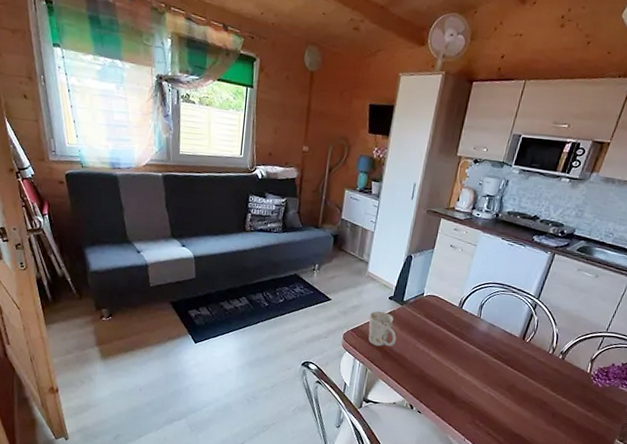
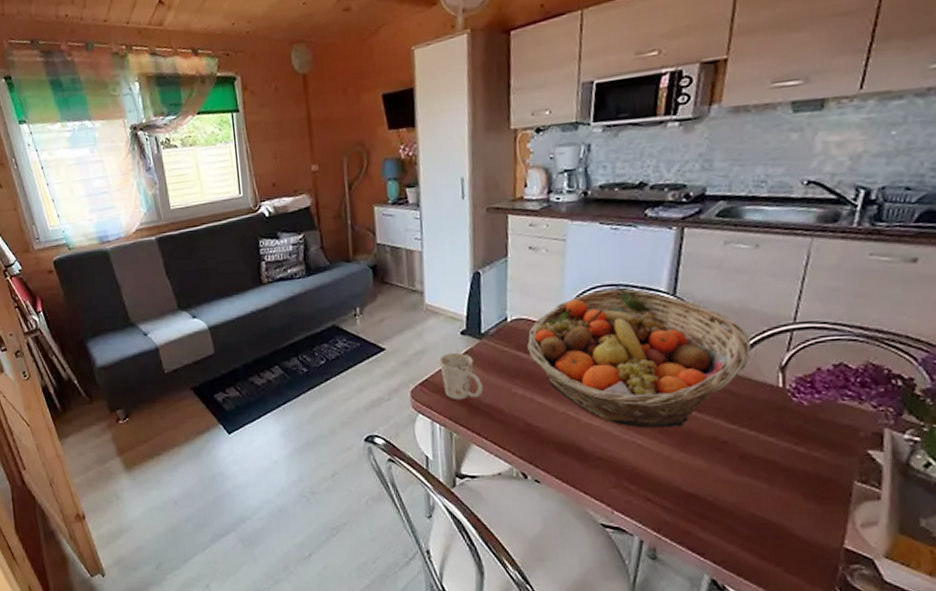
fruit basket: none [433,285,578,389] -> present [527,288,751,428]

